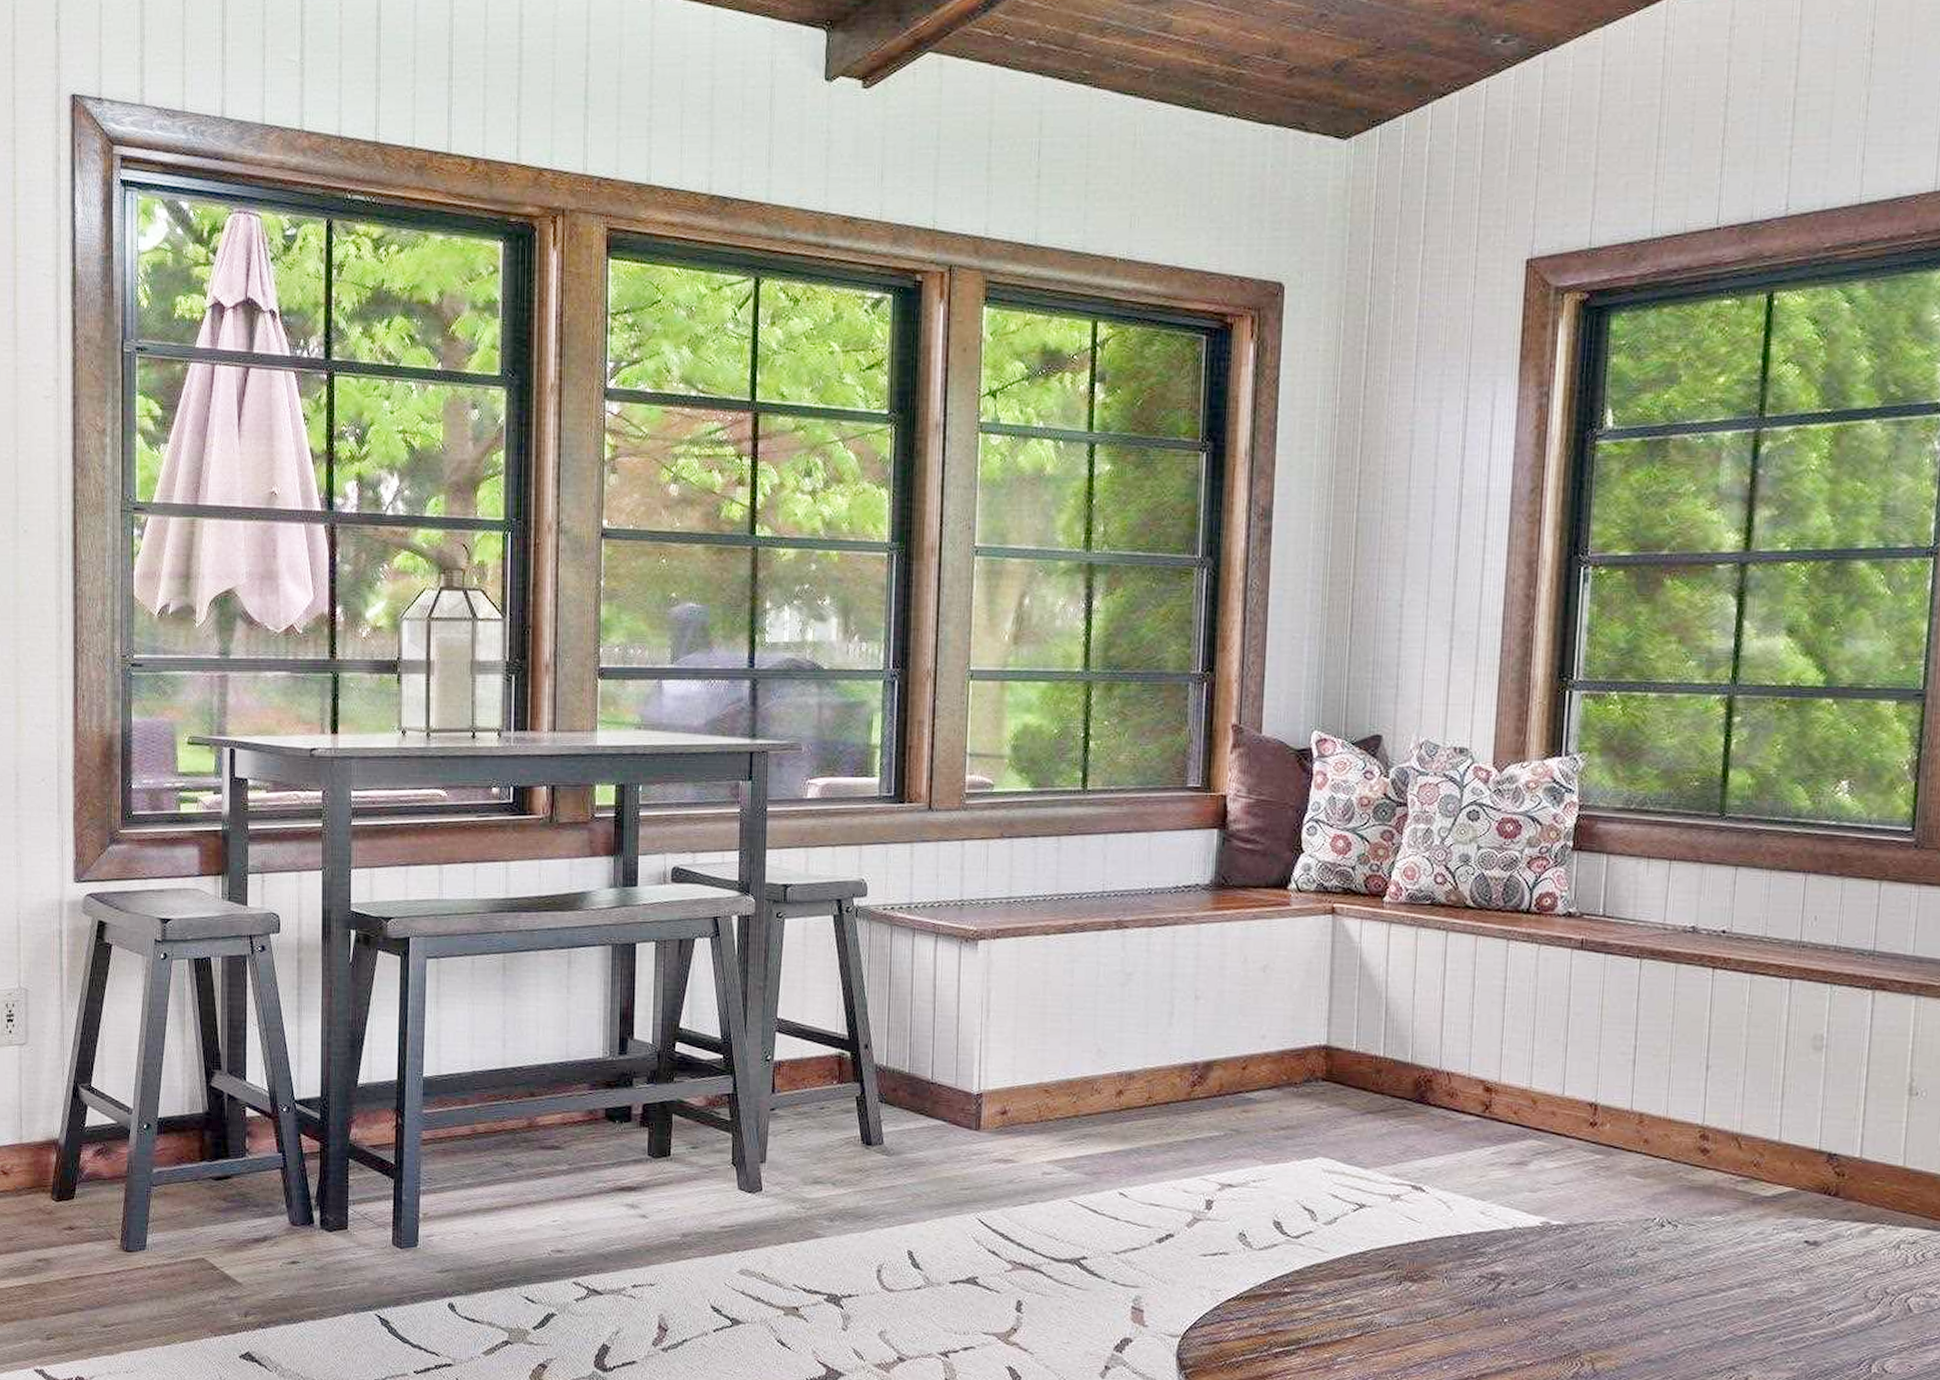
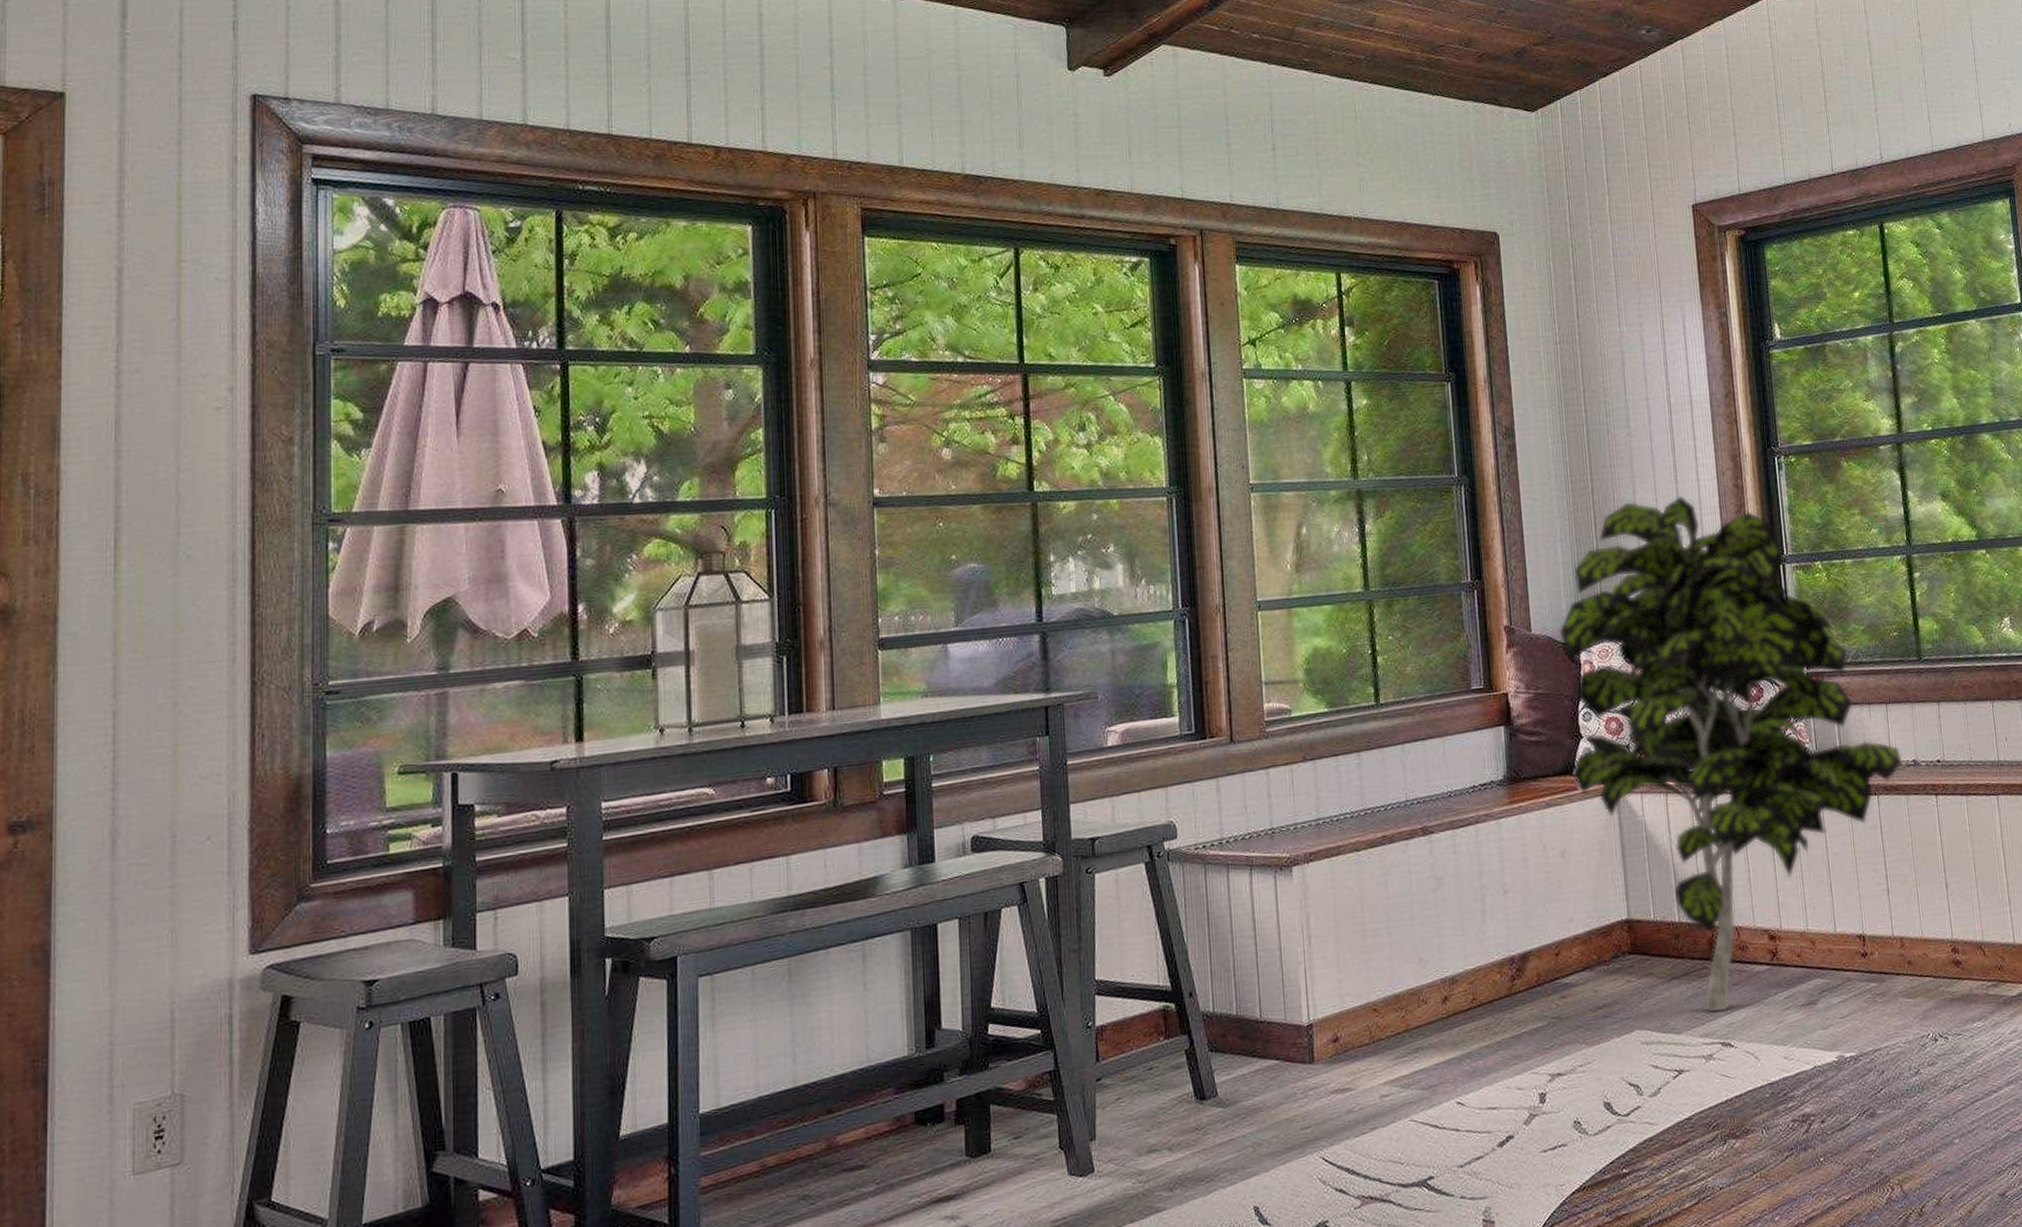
indoor plant: none [1286,601,1680,1156] -> present [1559,495,1904,1014]

